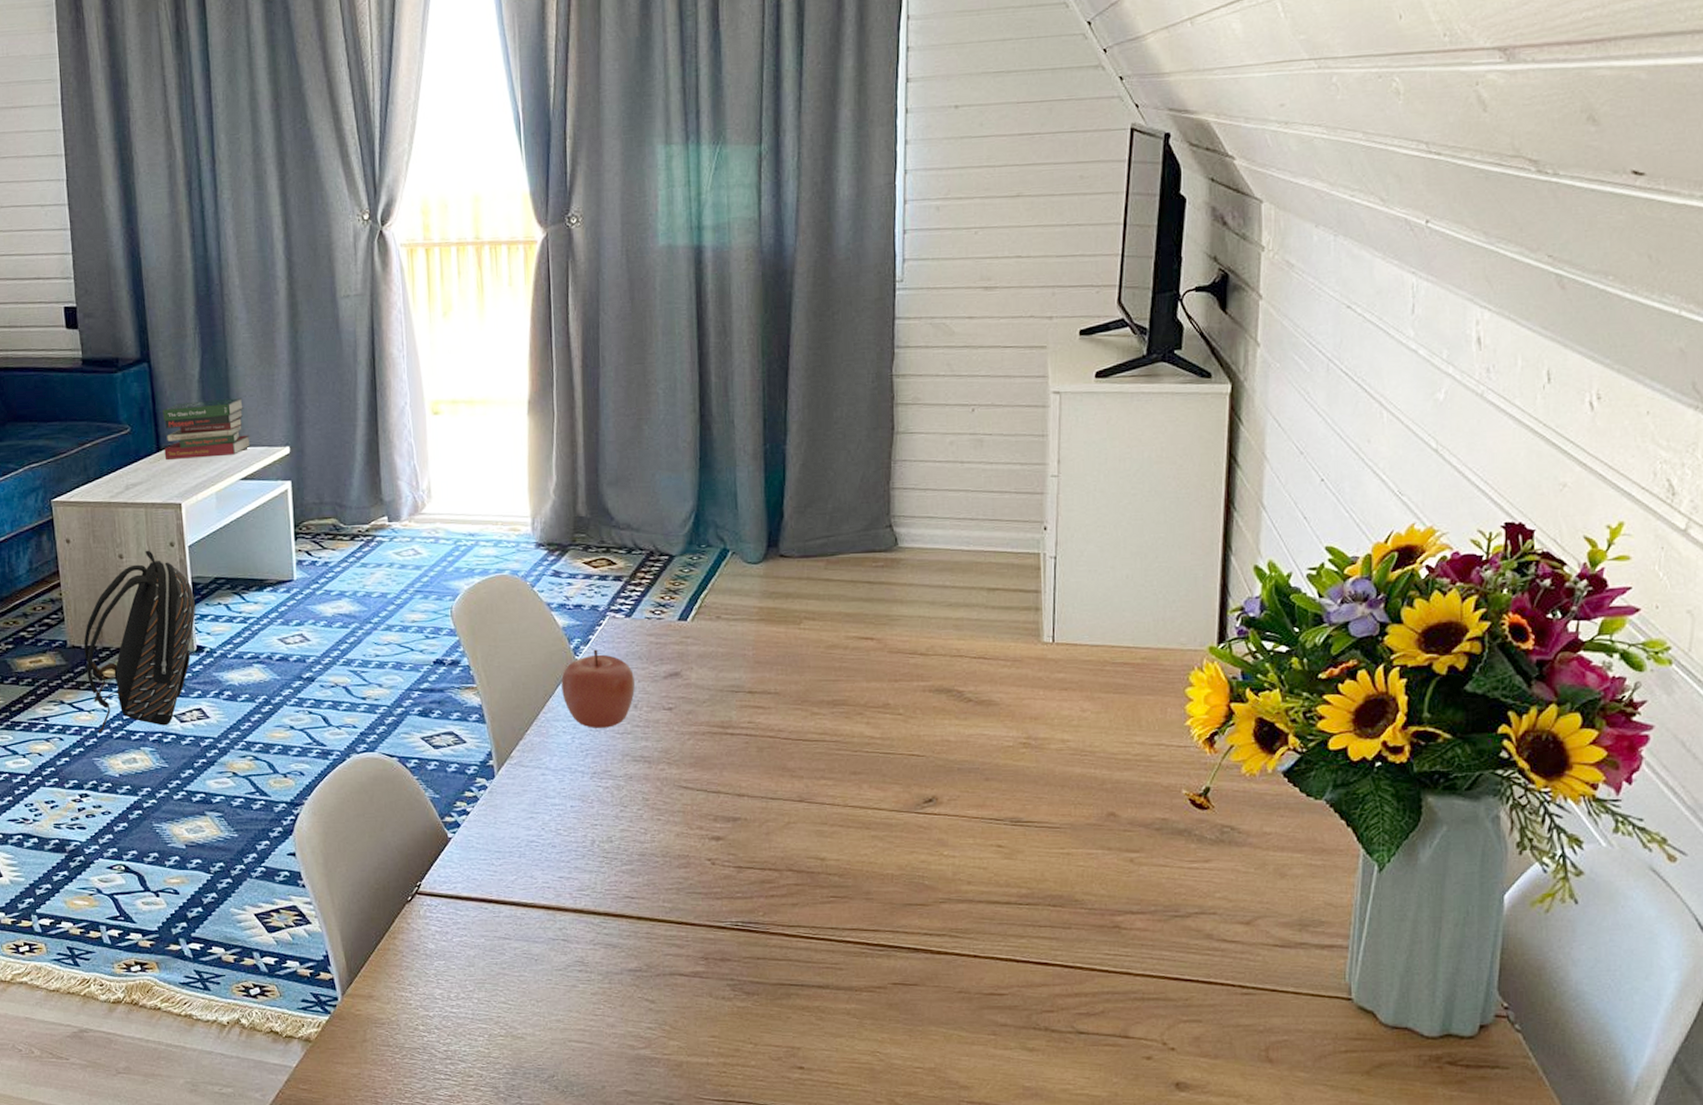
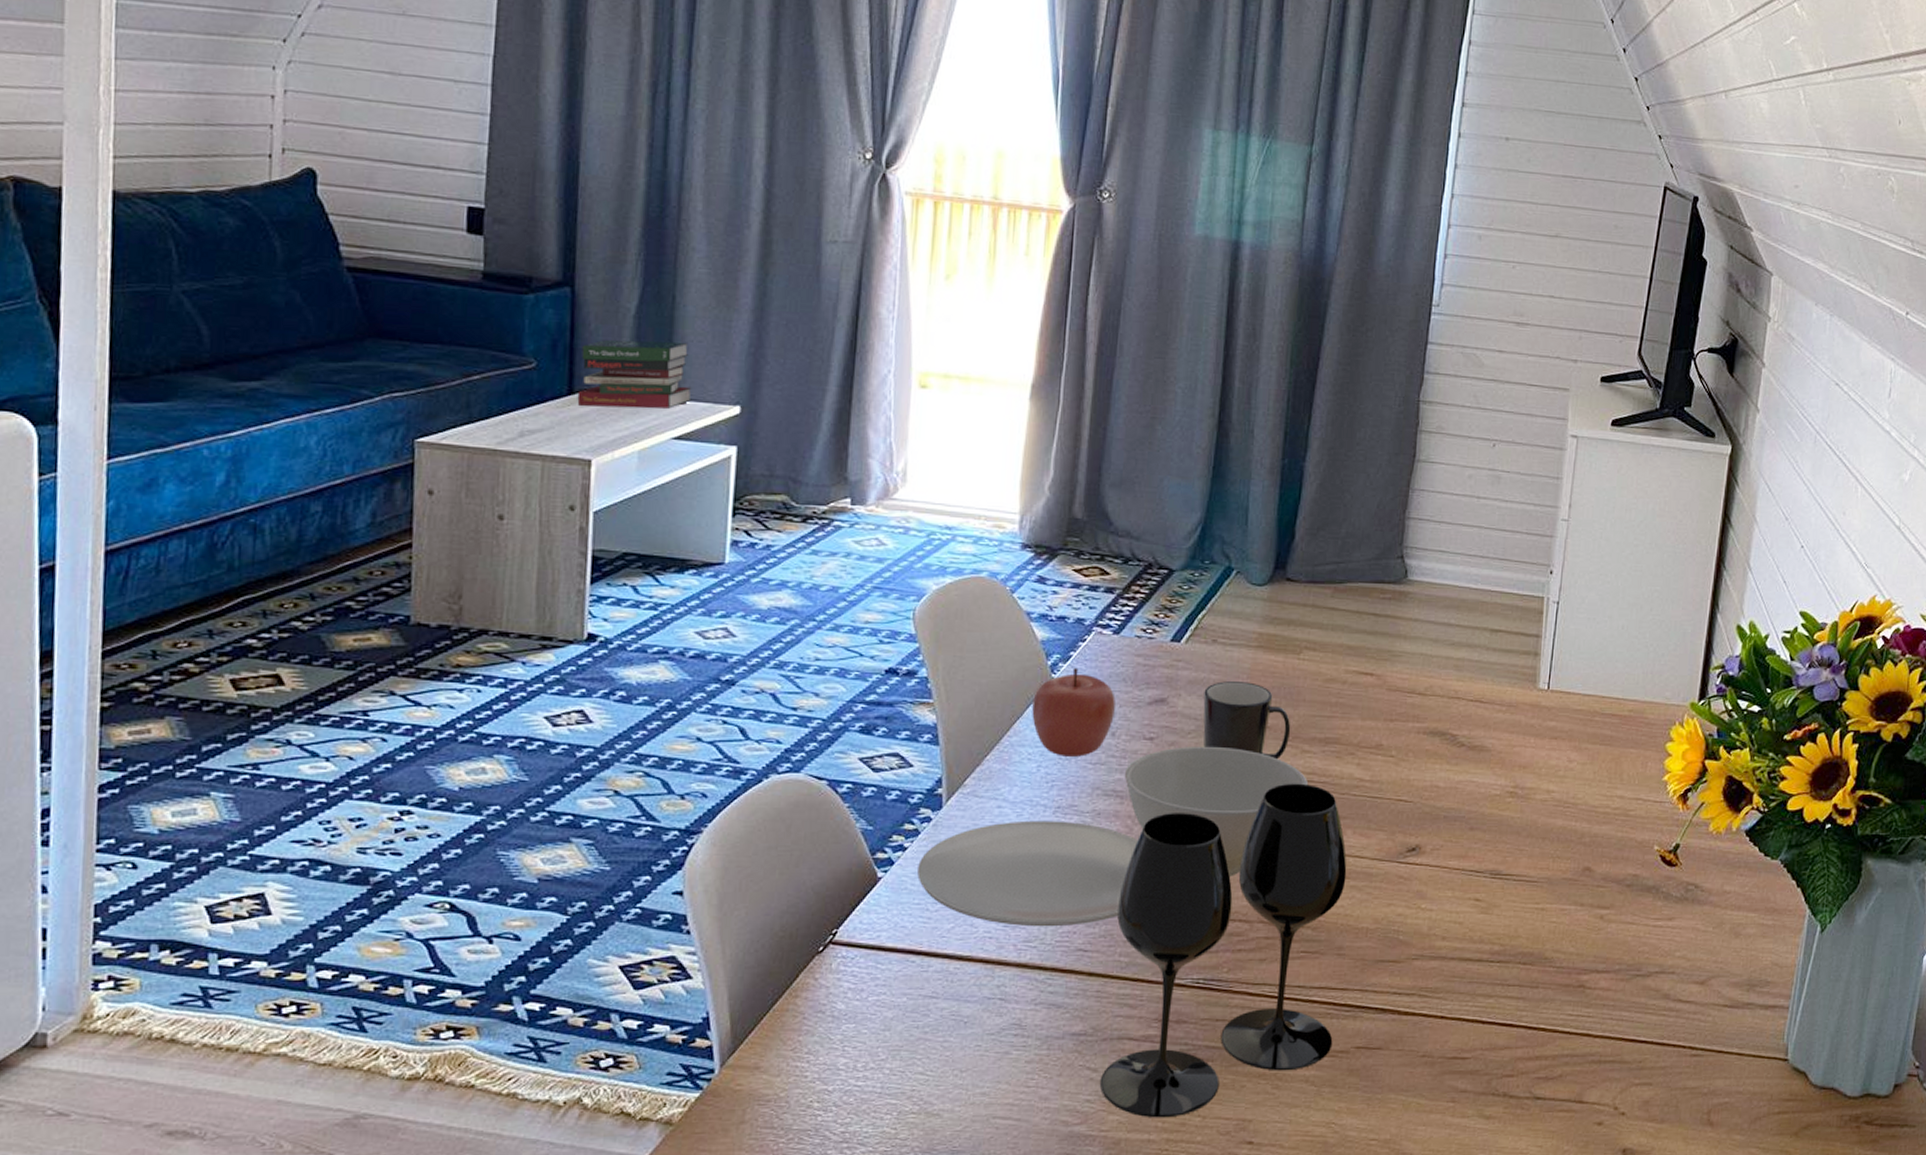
backpack: present [83,550,196,733] -> none [432,512,594,734]
plate: none [480,785,669,878] -> present [917,820,1139,927]
bowl: none [649,713,821,830] -> present [1124,746,1309,877]
wine glass: none [656,743,870,1044] -> present [1099,783,1347,1118]
mug: none [714,653,799,723] -> present [1203,681,1291,760]

